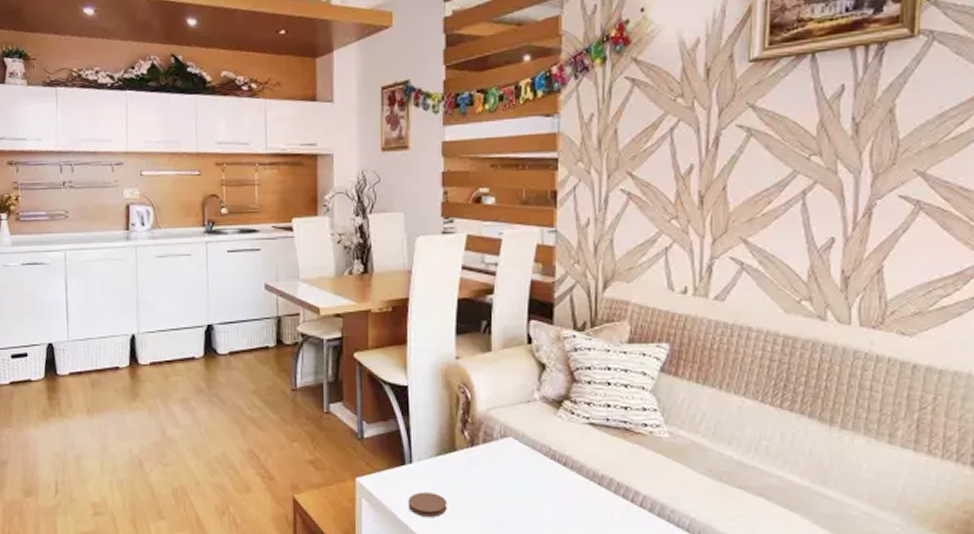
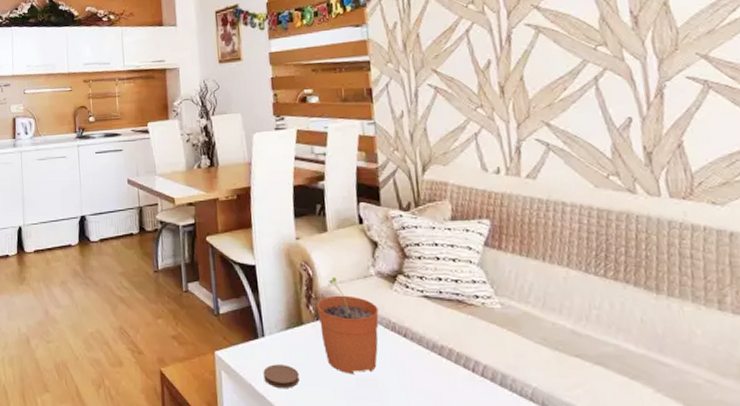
plant pot: none [472,401,539,502] -> present [316,278,379,373]

